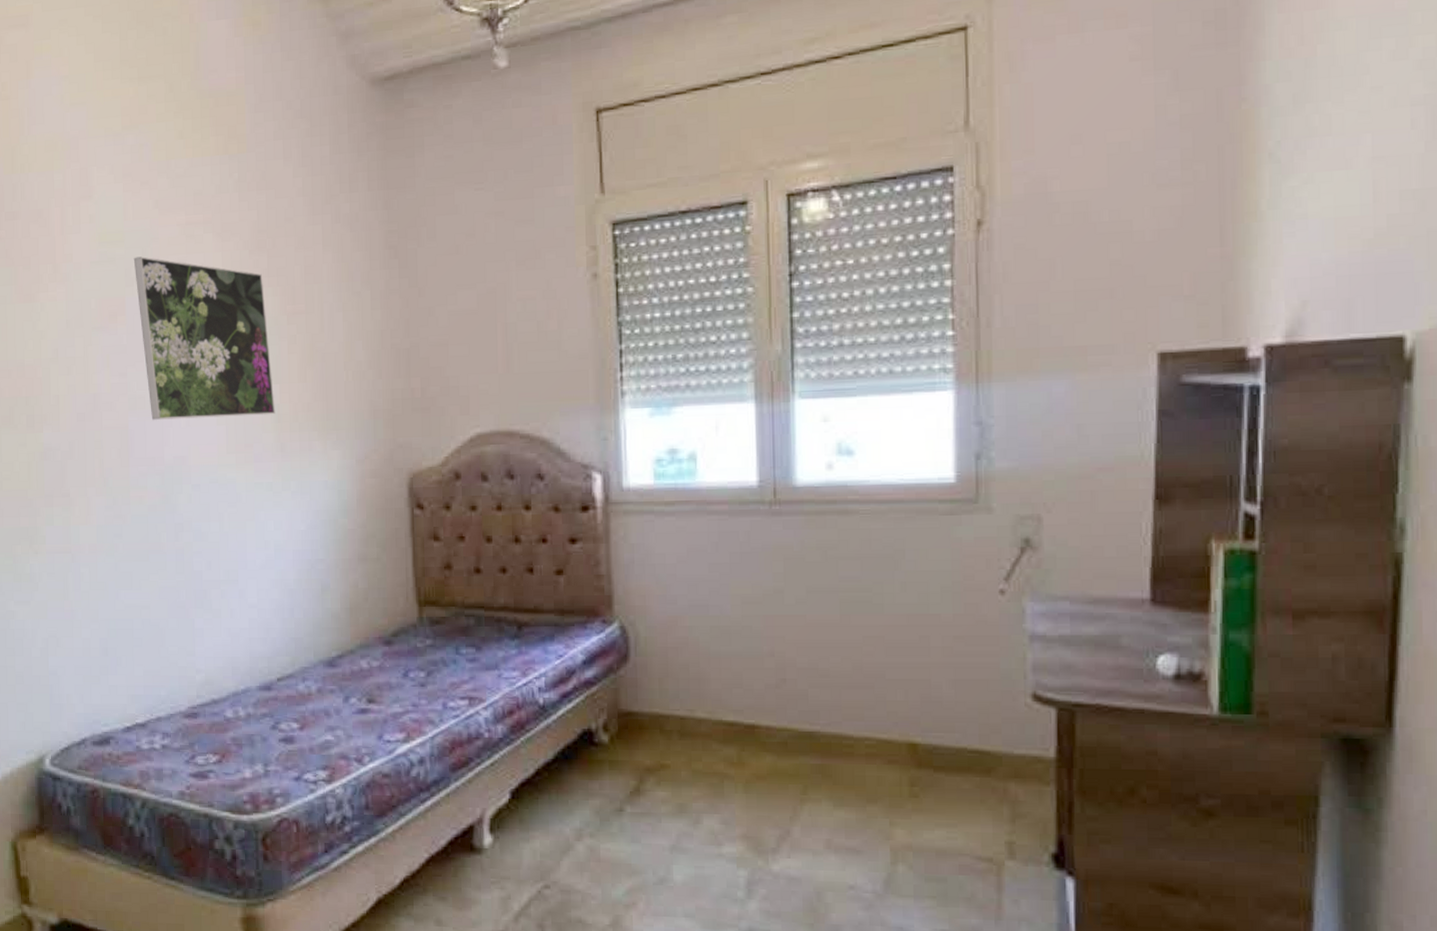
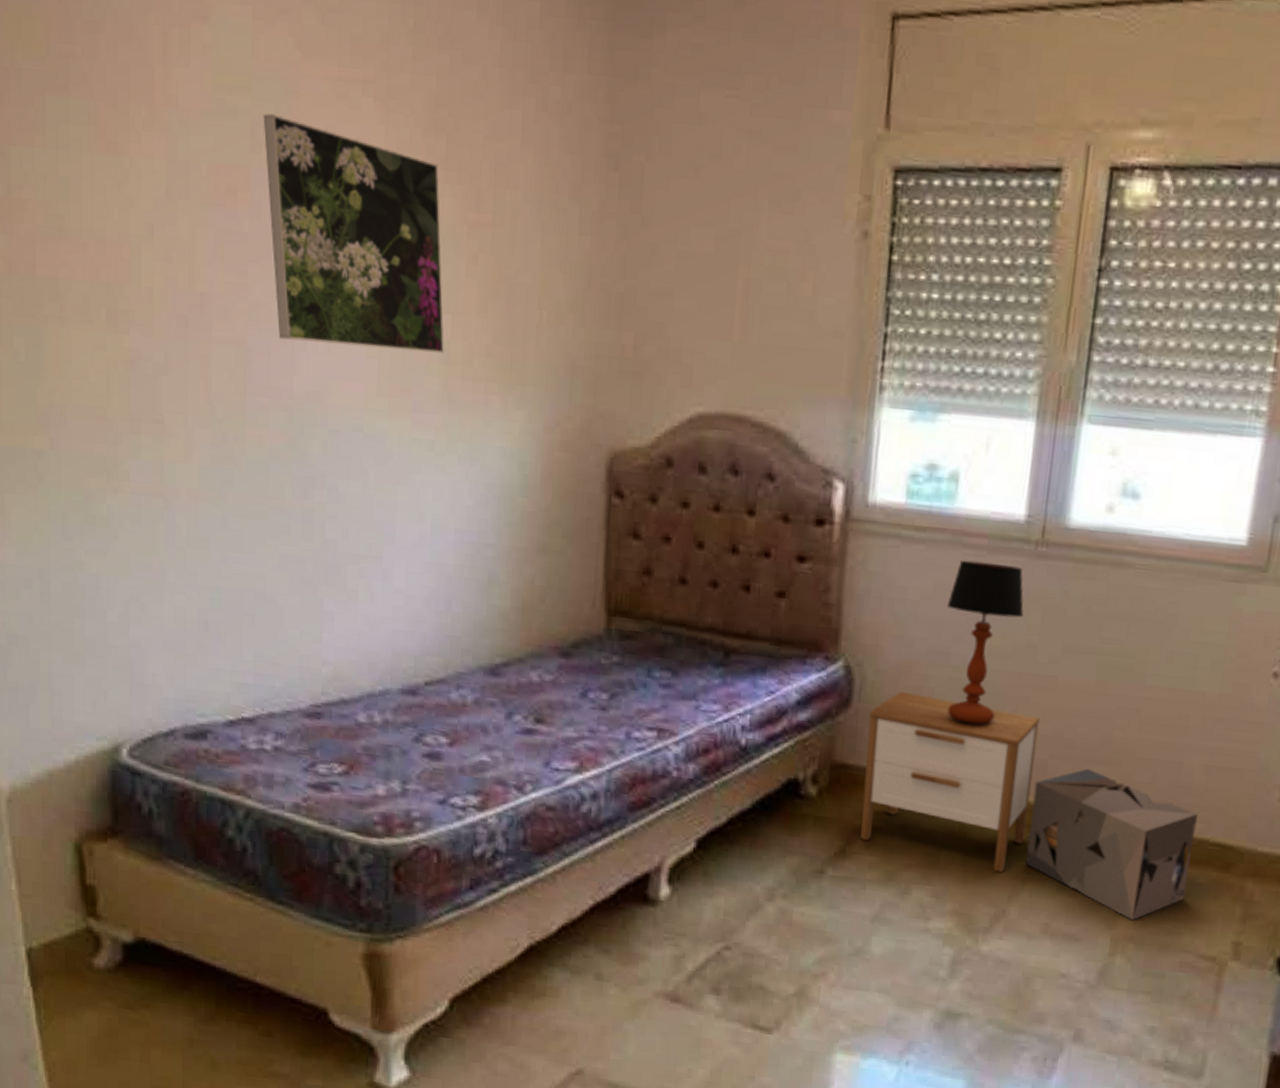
nightstand: none [645,644,798,796] -> present [860,692,1040,873]
table lamp: none [700,524,767,664] -> present [947,559,1024,724]
cardboard box: none [799,693,953,830] -> present [1025,768,1198,921]

